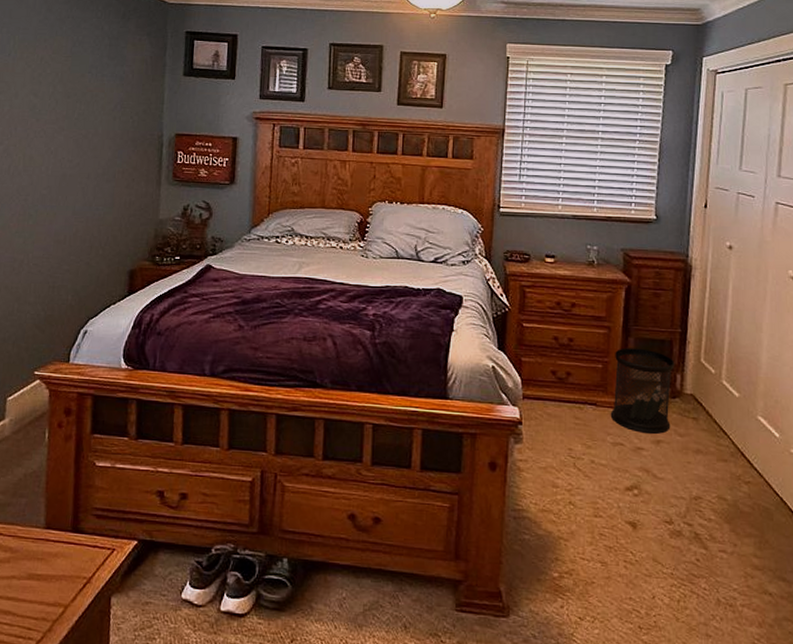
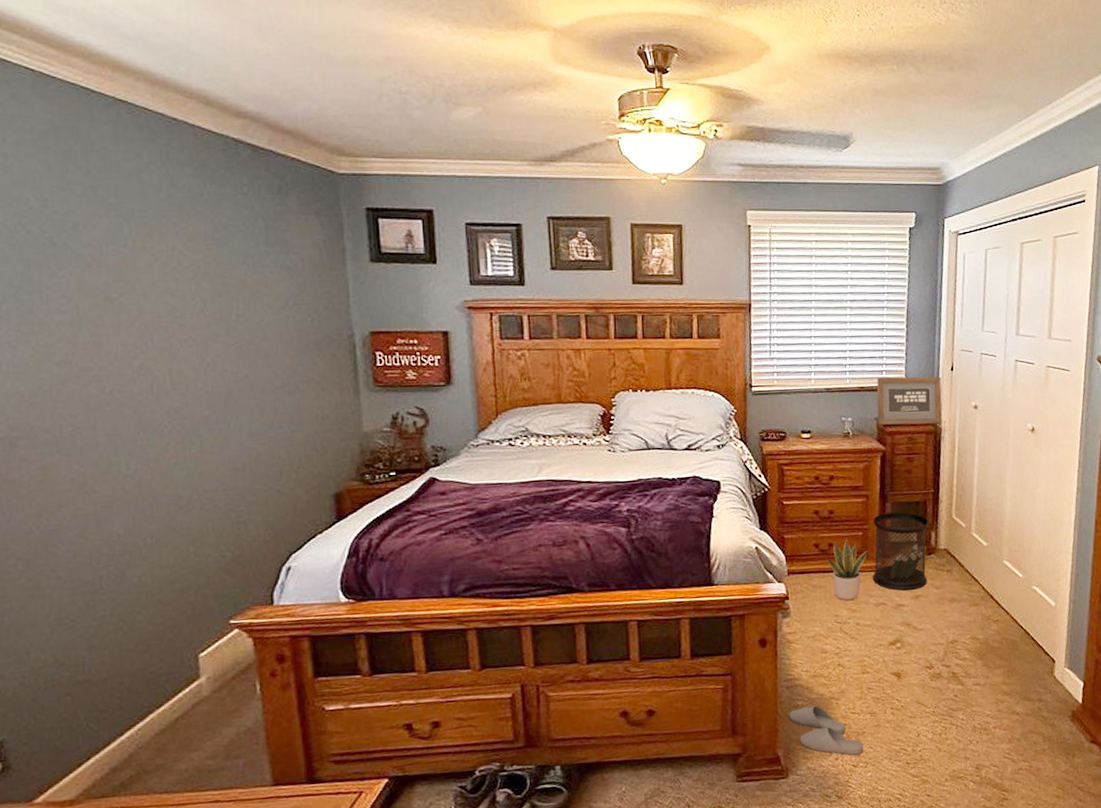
slippers: none [514,542,592,606] -> present [789,705,864,755]
potted plant: none [563,369,609,436] -> present [827,538,869,601]
picture frame: none [623,208,694,262] -> present [876,376,942,426]

